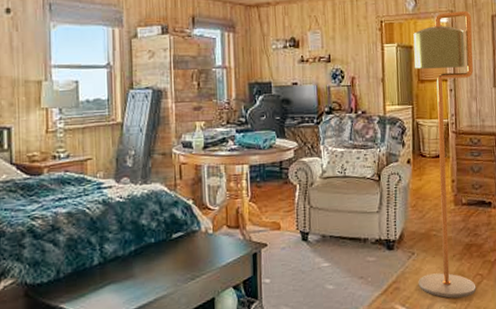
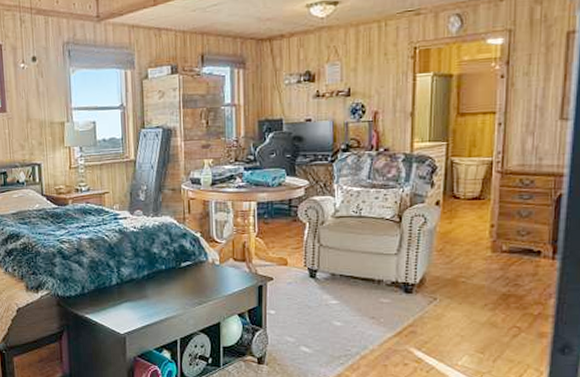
floor lamp: present [413,10,477,299] -> none [438,28,538,349]

